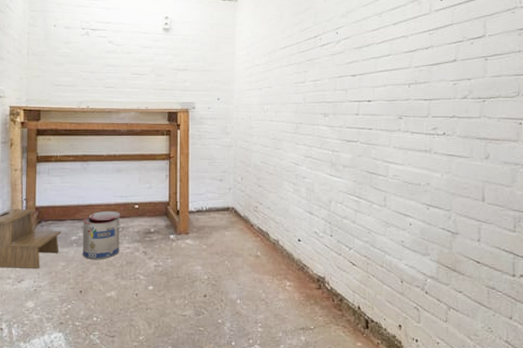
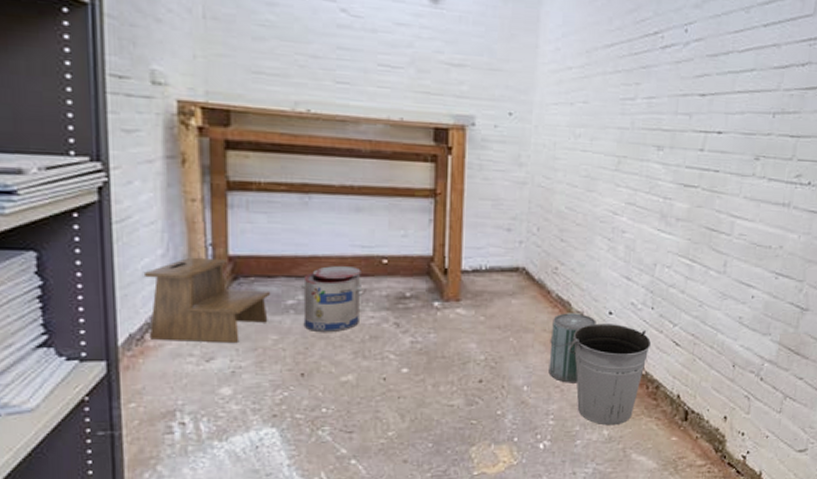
paint can: none [255,241,289,297] -> present [548,313,597,383]
bucket: none [269,249,333,332] -> present [569,323,652,426]

